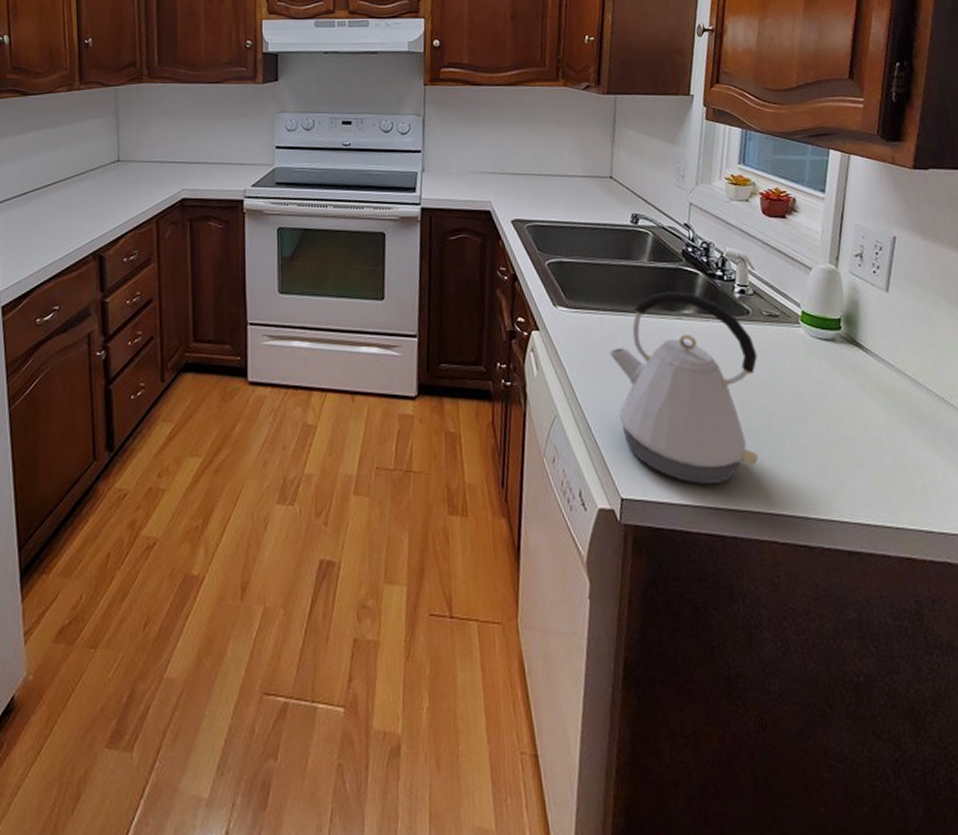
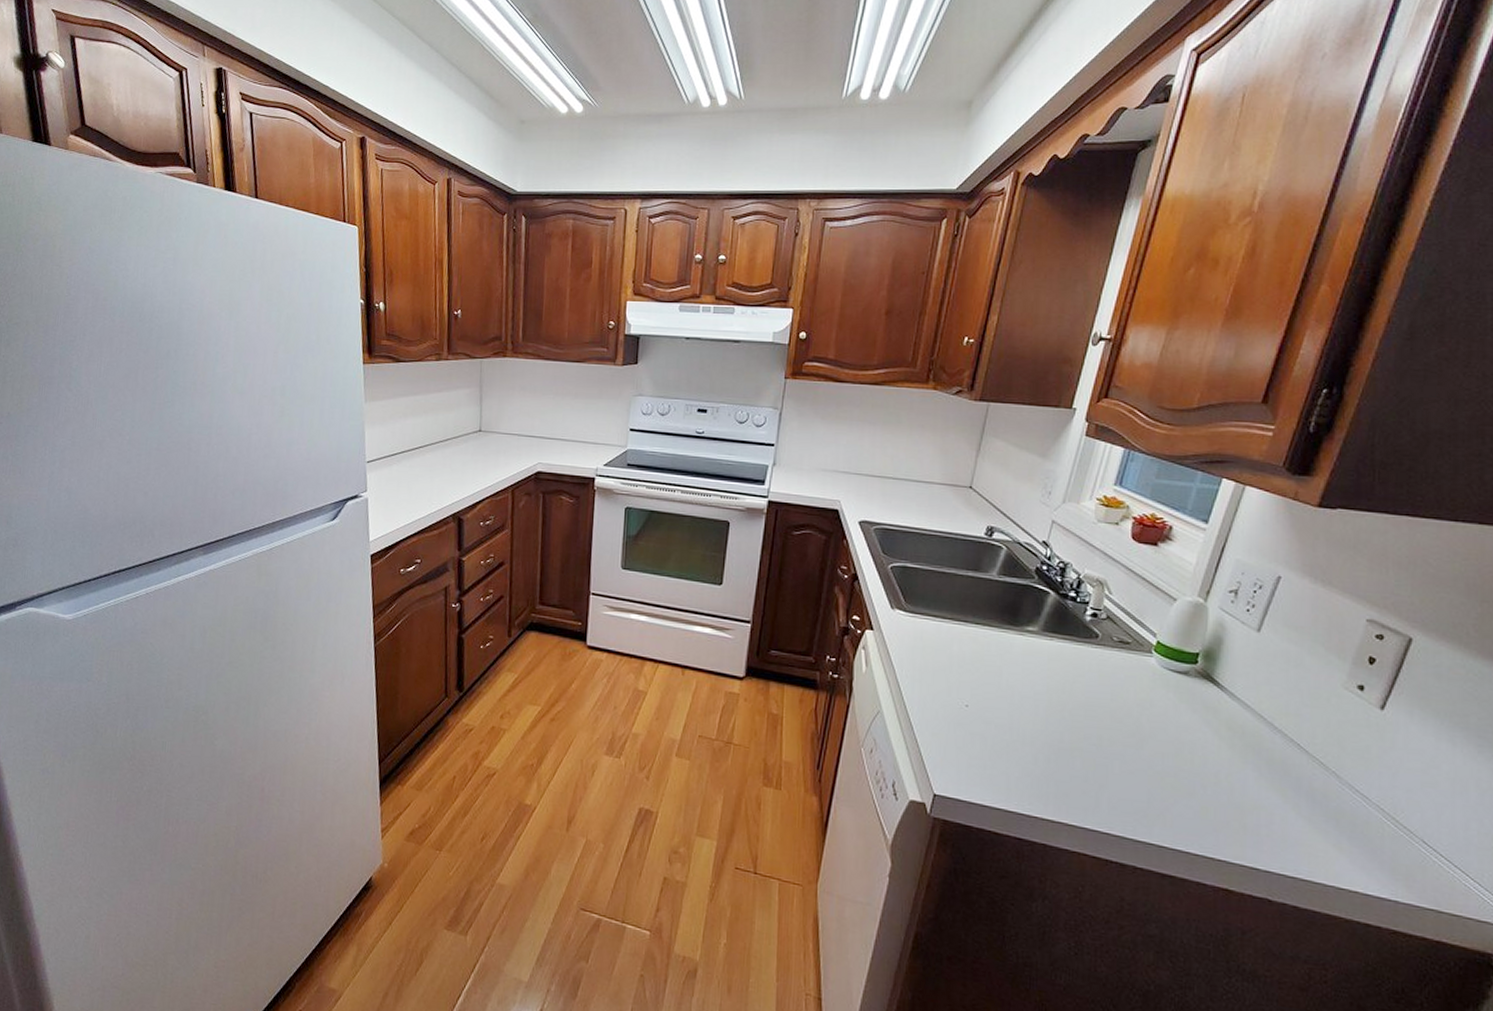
kettle: present [609,291,759,485] -> none [942,606,1100,794]

